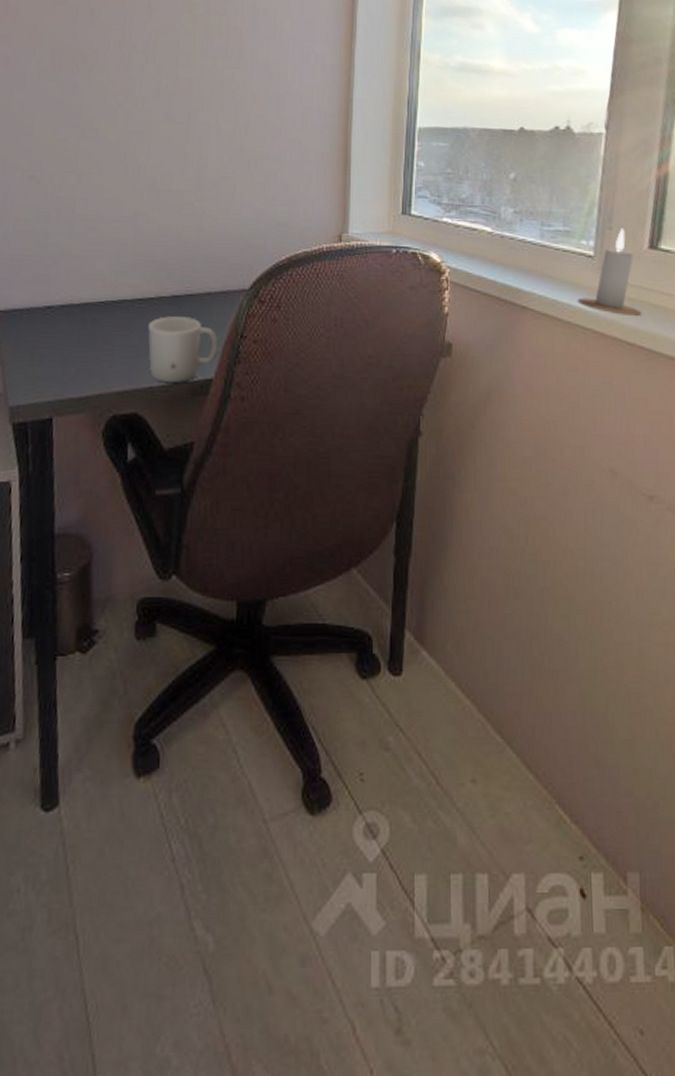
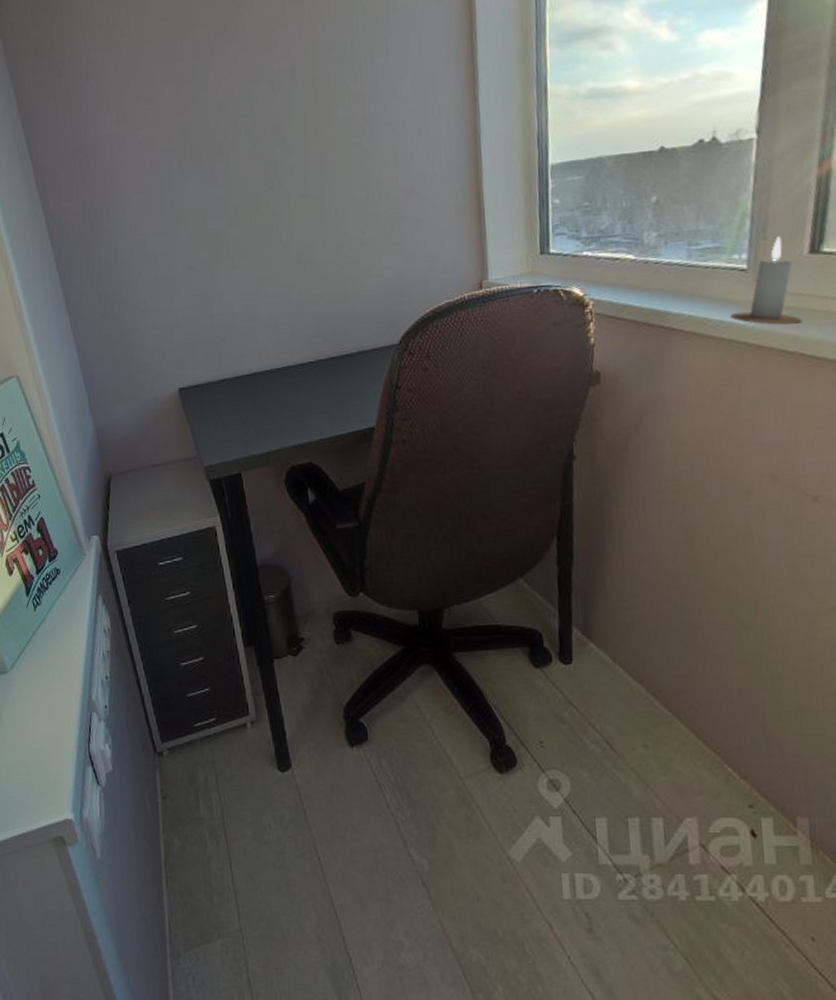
mug: present [147,316,219,382] -> none [311,375,377,434]

